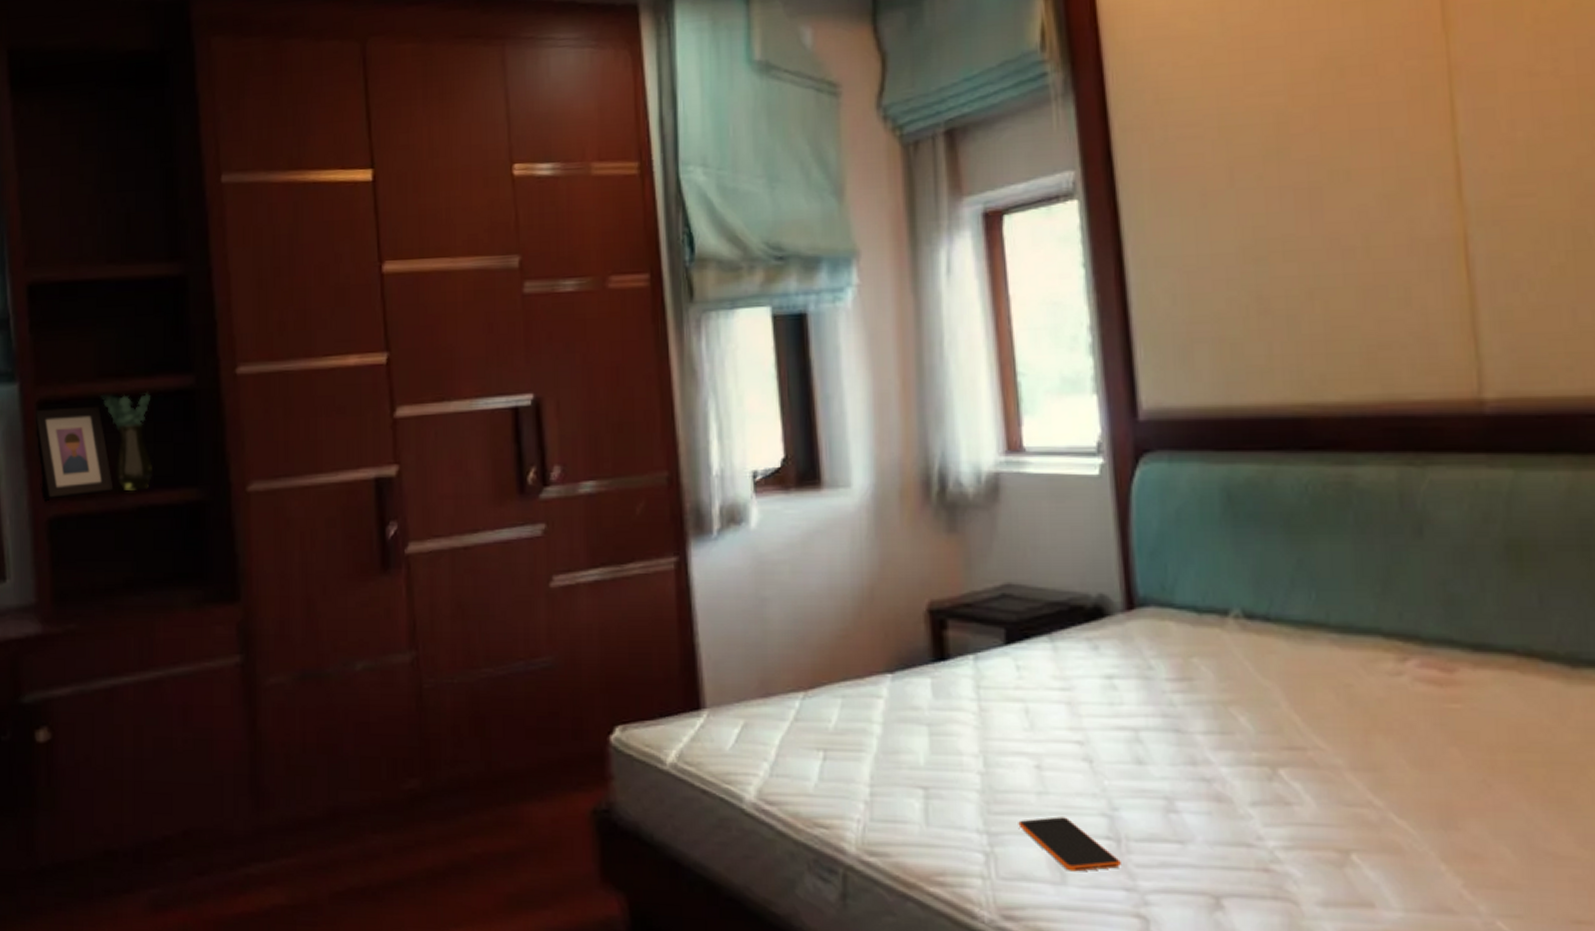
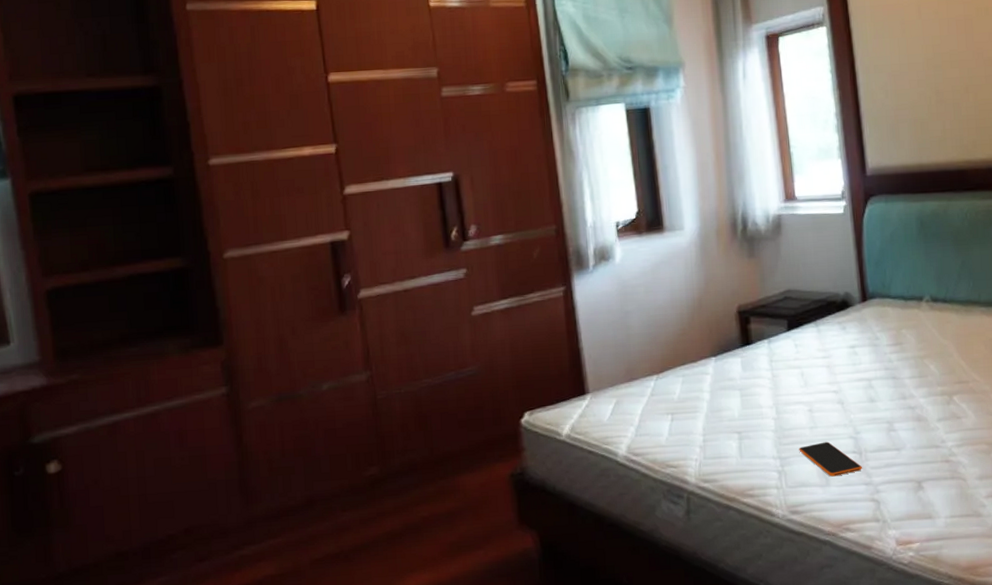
picture frame: present [35,406,114,501] -> none [28,195,105,276]
vase: present [100,390,154,492] -> none [87,180,141,264]

